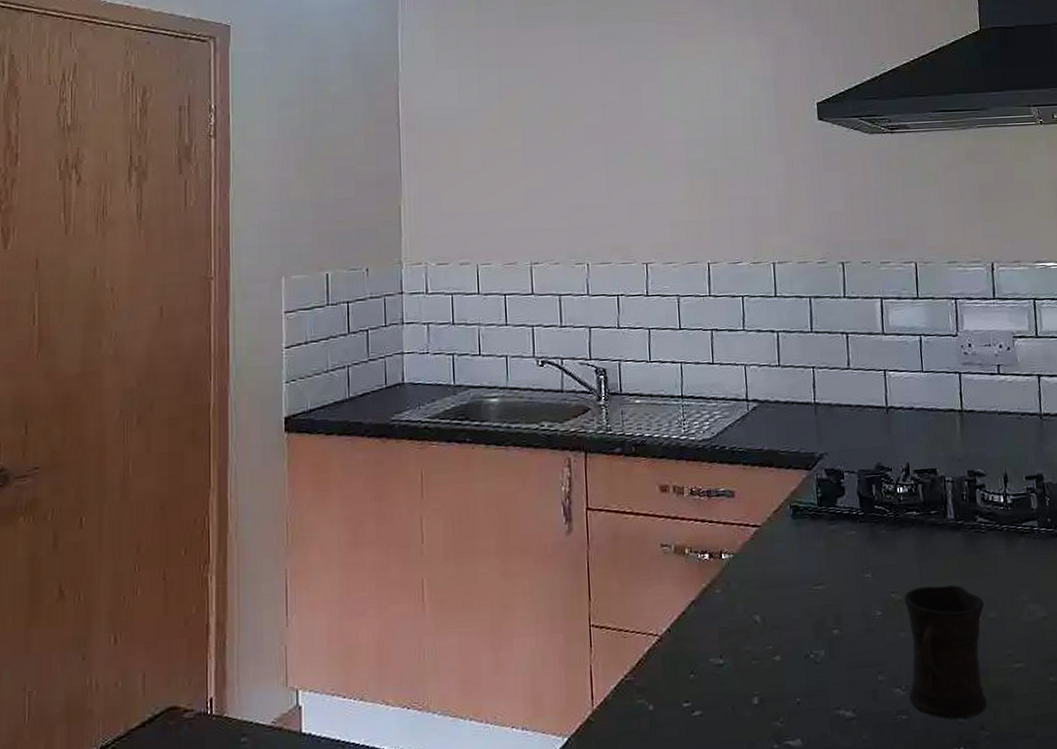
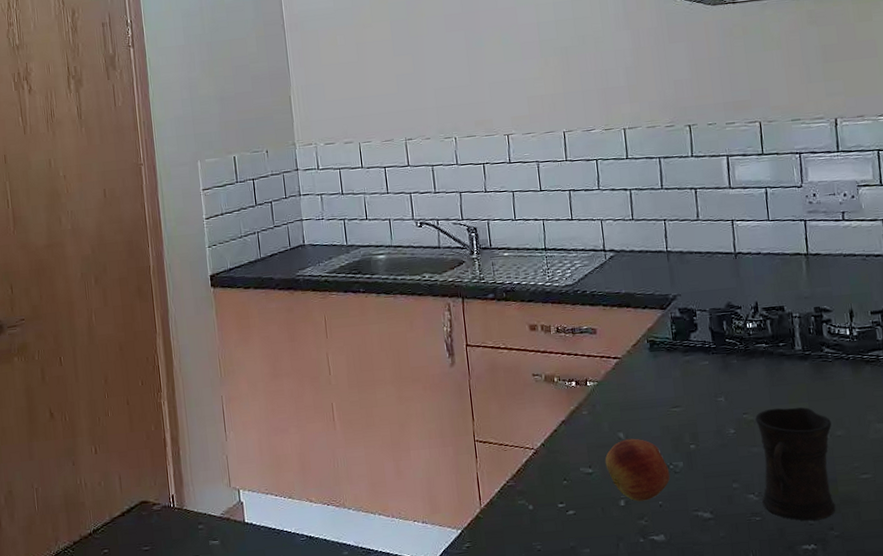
fruit: none [738,622,810,699] -> present [605,438,670,502]

